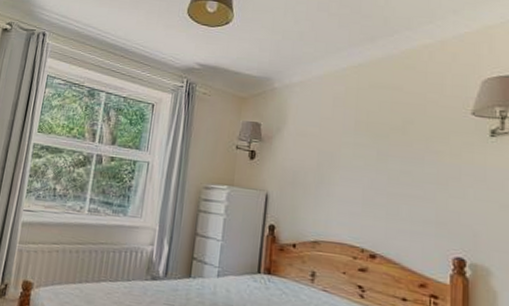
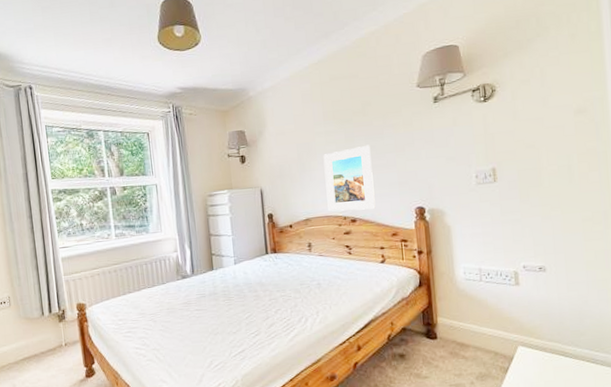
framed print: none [343,168,406,247] -> present [323,145,376,211]

